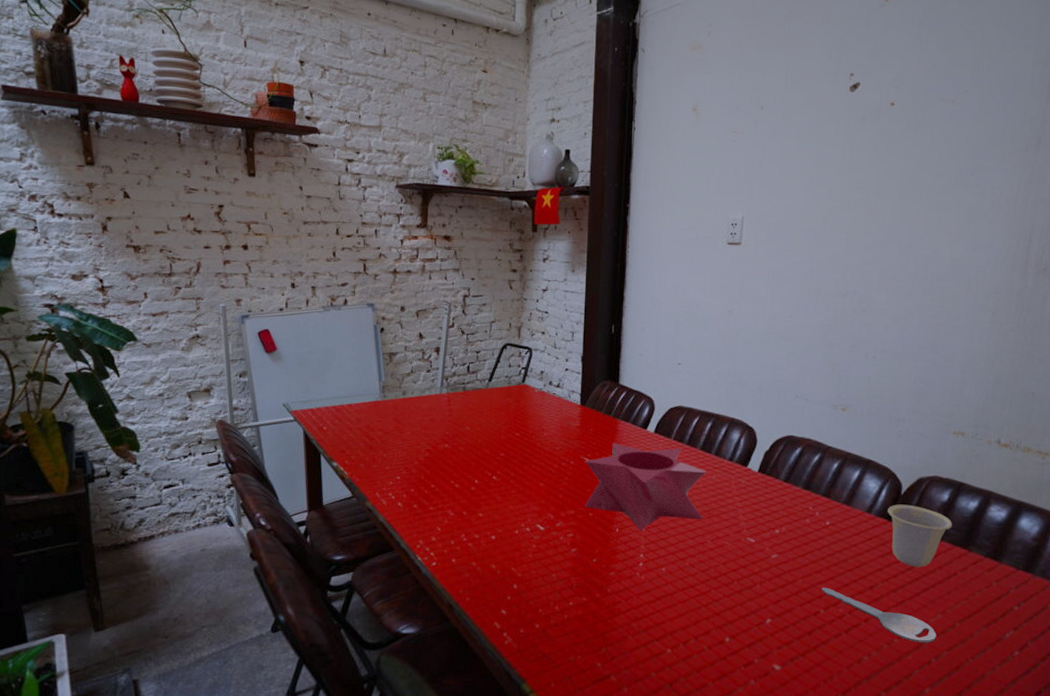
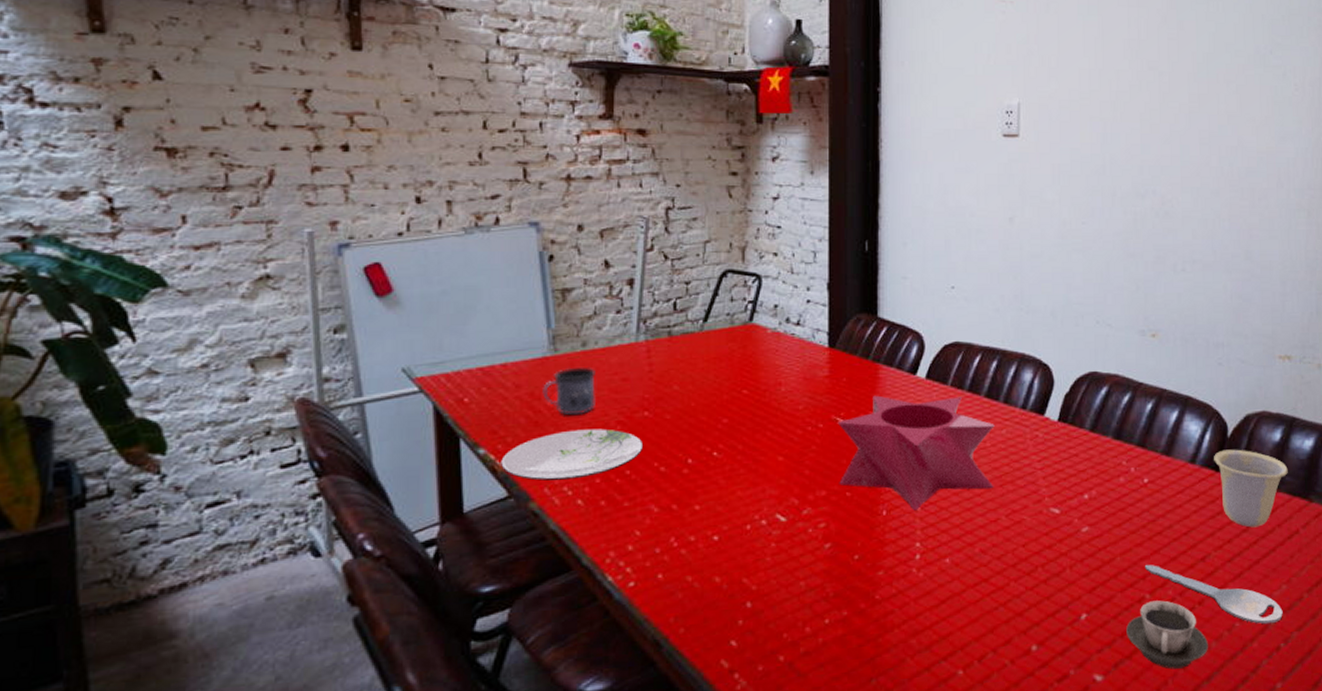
plate: none [347,453,444,488] -> present [501,428,644,481]
mug: none [375,409,412,444] -> present [543,366,596,415]
cup: none [802,615,871,668] -> present [1126,600,1209,669]

